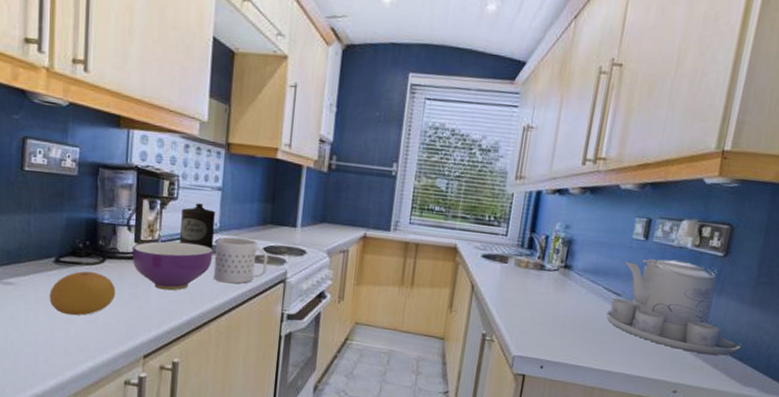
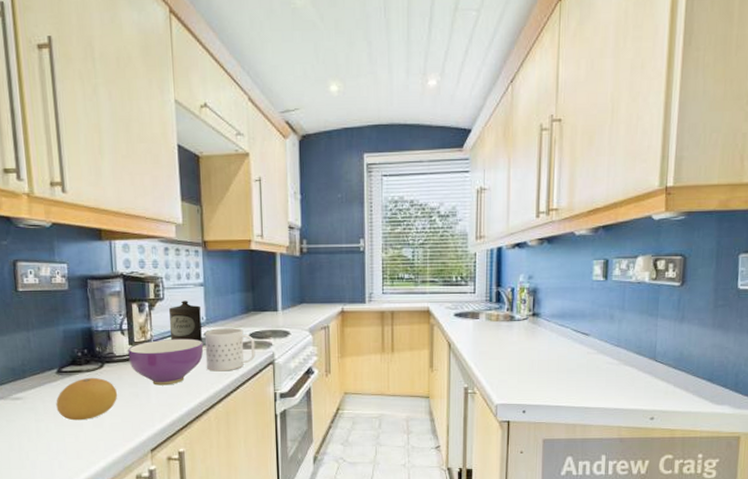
tea set: present [606,258,742,356] -> none [578,294,709,379]

